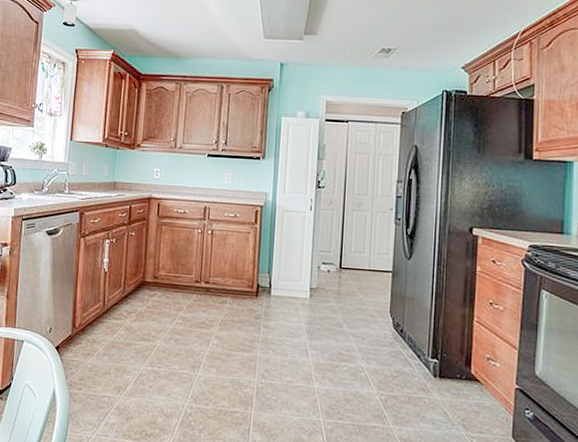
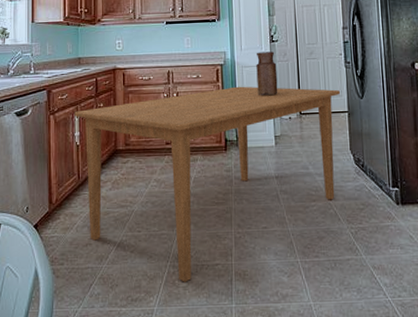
dining table: none [105,231,387,425] -> present [74,86,341,282]
vase: none [297,197,321,245] -> present [256,51,278,96]

